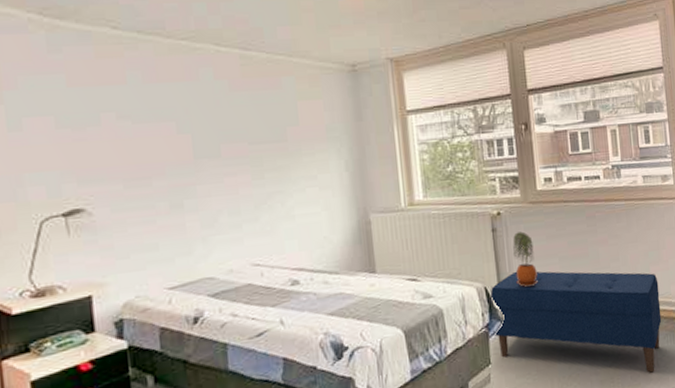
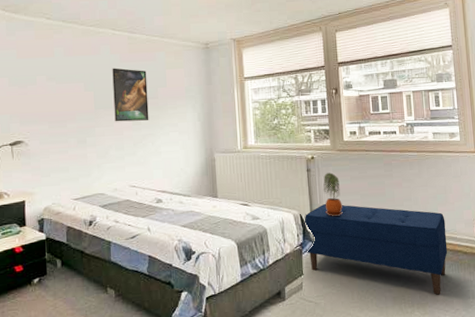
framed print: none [217,99,276,177] -> present [112,68,149,122]

